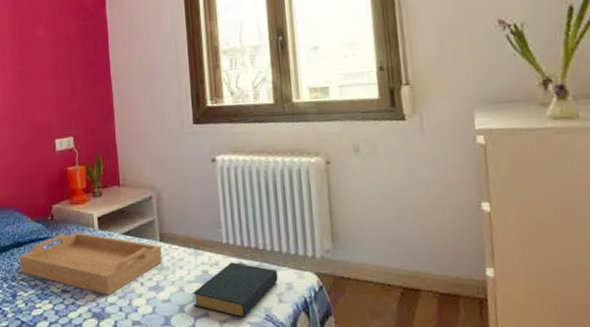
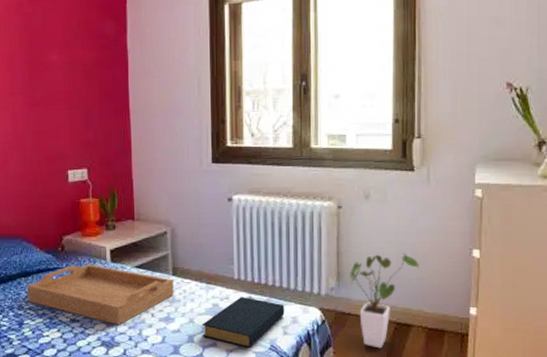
house plant: none [345,209,422,317] -> present [350,253,419,349]

